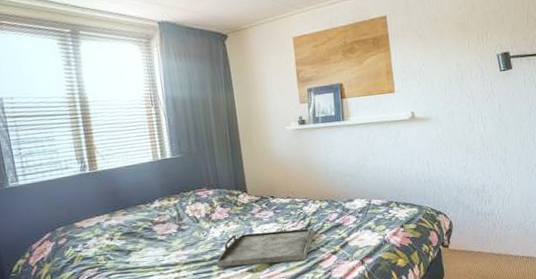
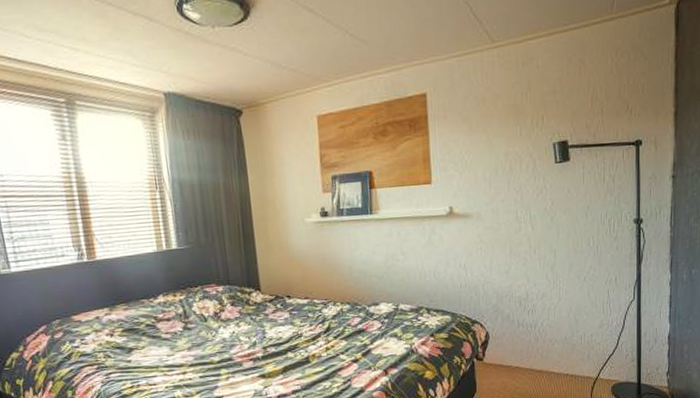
serving tray: present [216,227,315,267] -> none [225,332,335,371]

